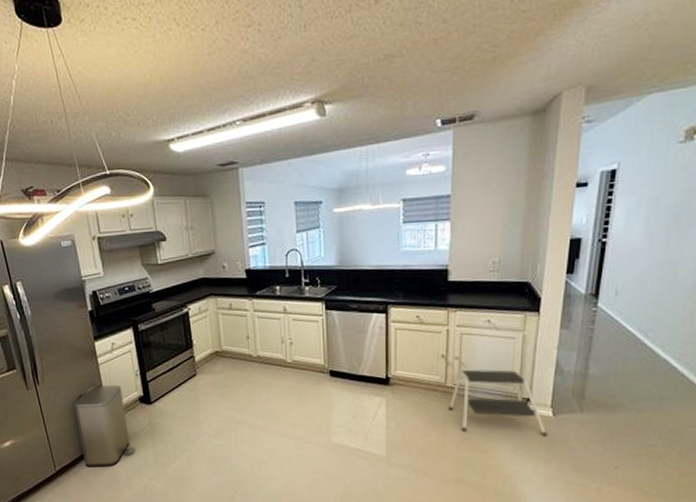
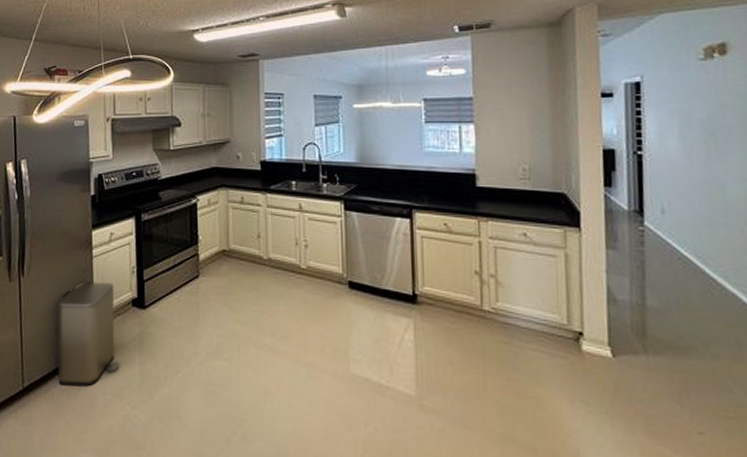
step stool: present [449,369,548,436] -> none [487,290,610,383]

